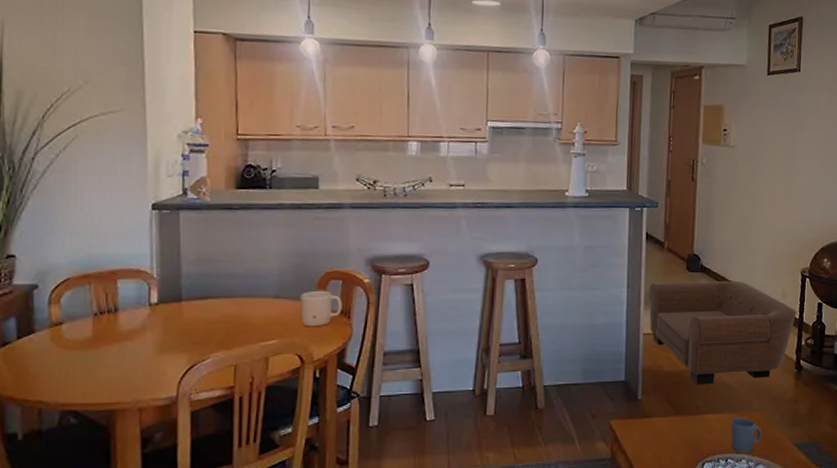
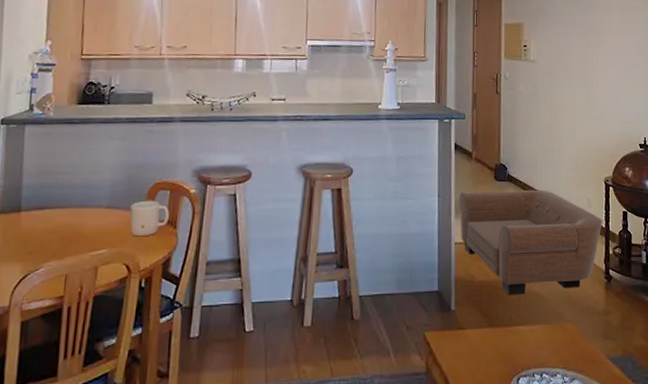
mug: present [731,417,762,454] -> none [544,329,576,369]

